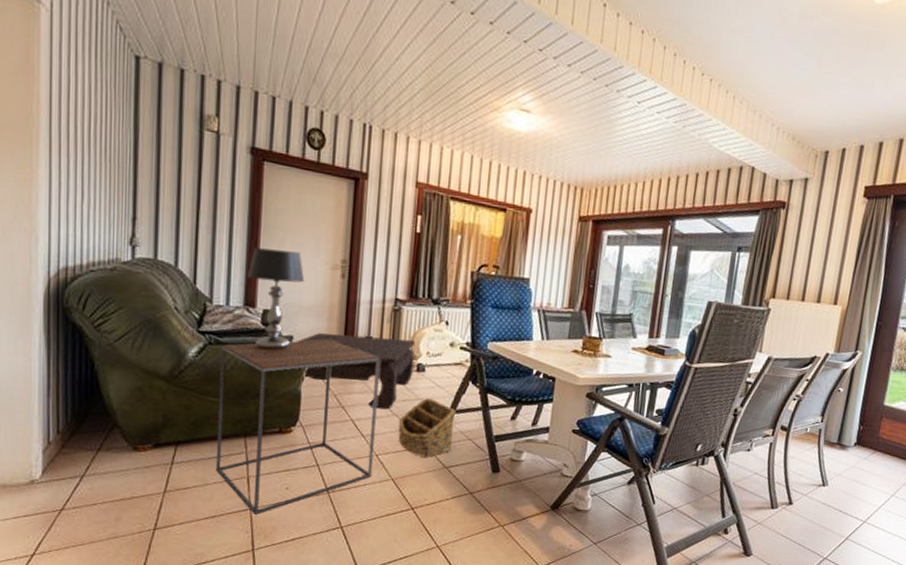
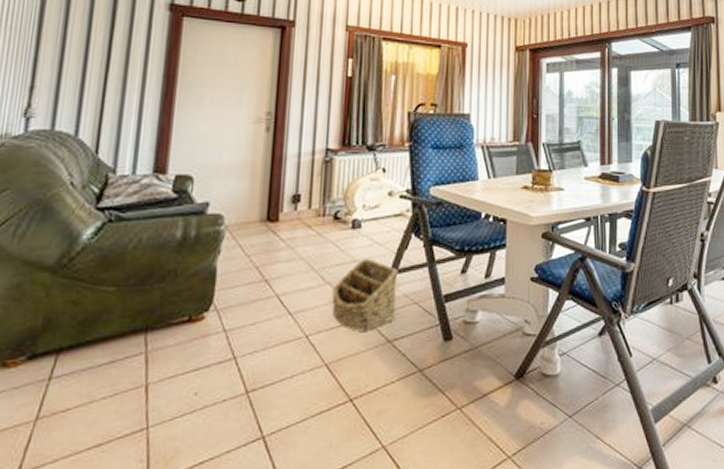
side table: present [215,339,380,515] -> none [105,202,310,435]
table lamp: present [247,247,305,350] -> none [158,107,225,221]
coffee table: present [269,333,416,410] -> none [178,194,350,278]

